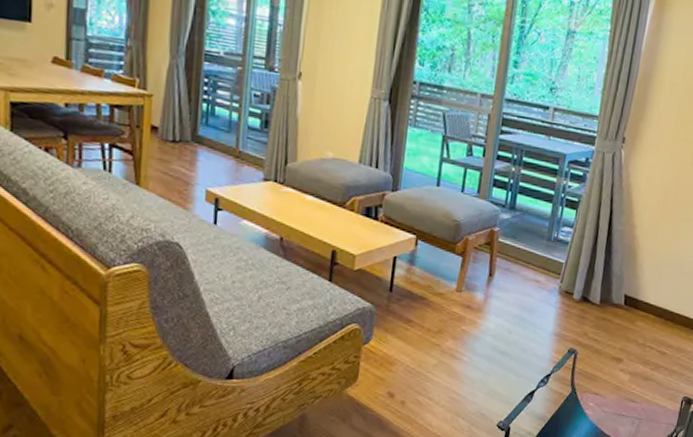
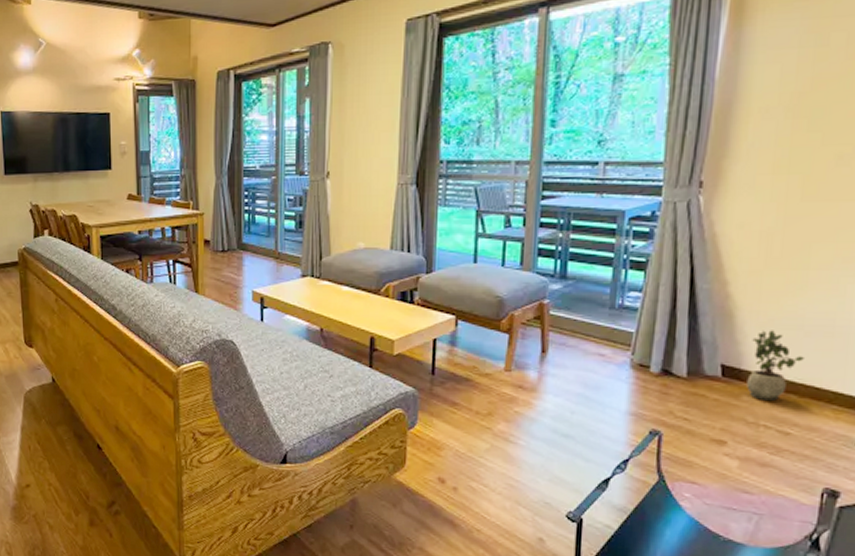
potted plant: none [640,268,681,326] -> present [746,330,806,401]

